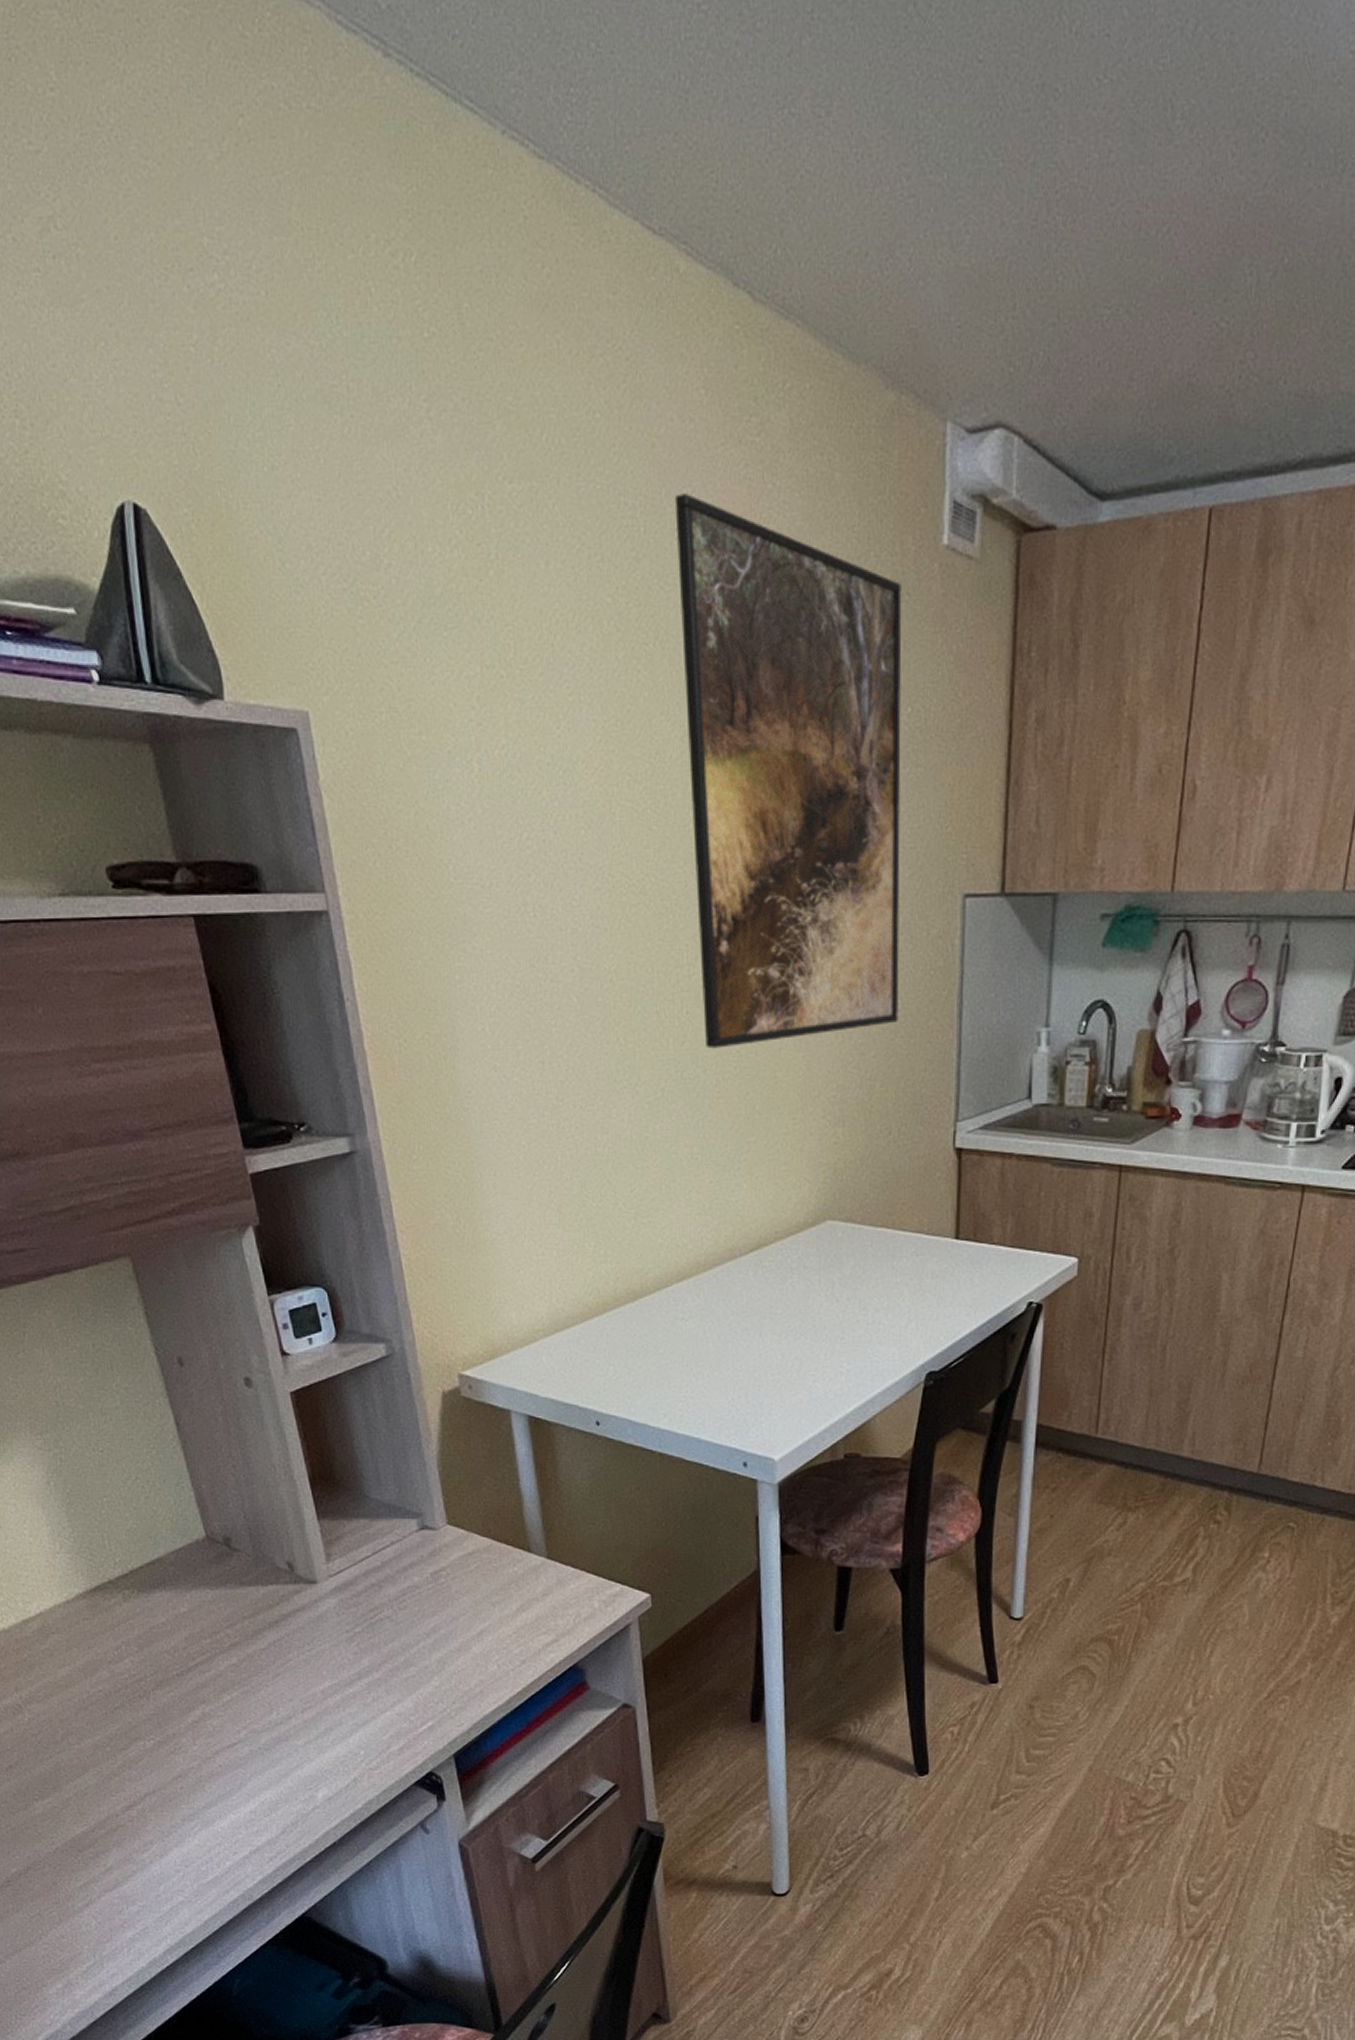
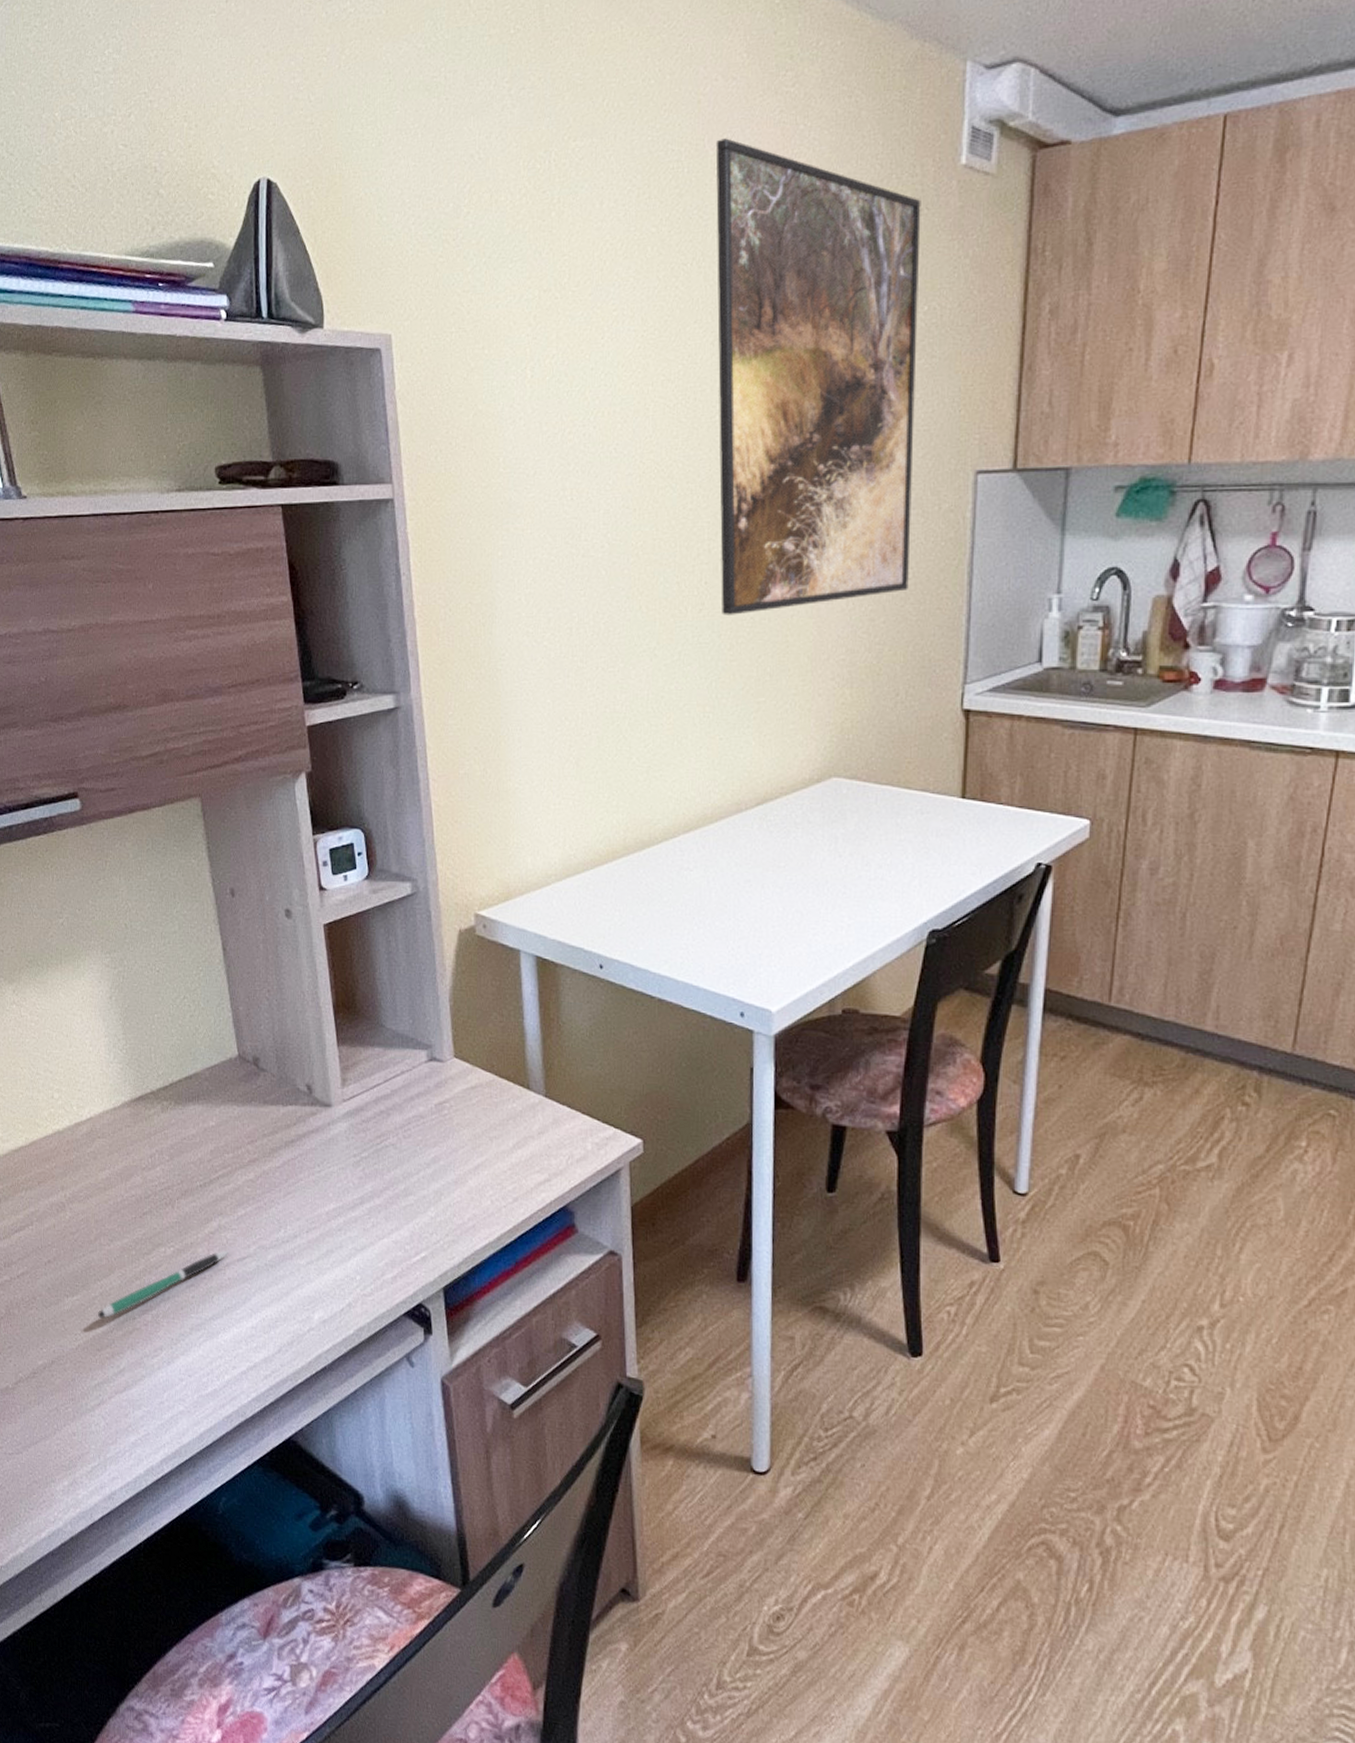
pen: none [75,1737,217,1819] -> present [98,1250,229,1319]

